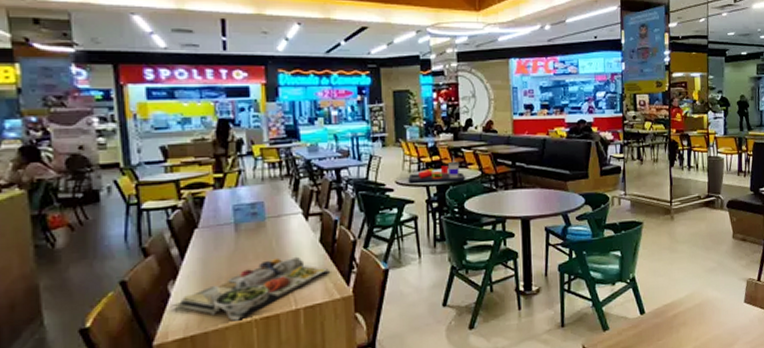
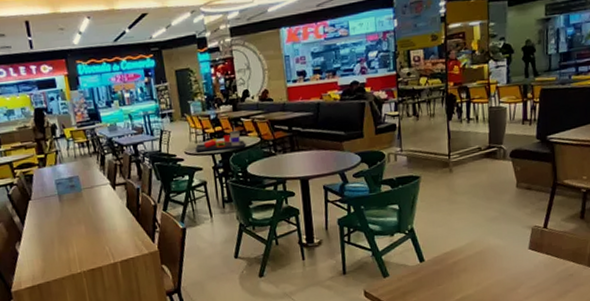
food tray: present [170,256,329,321] -> none [19,219,137,273]

